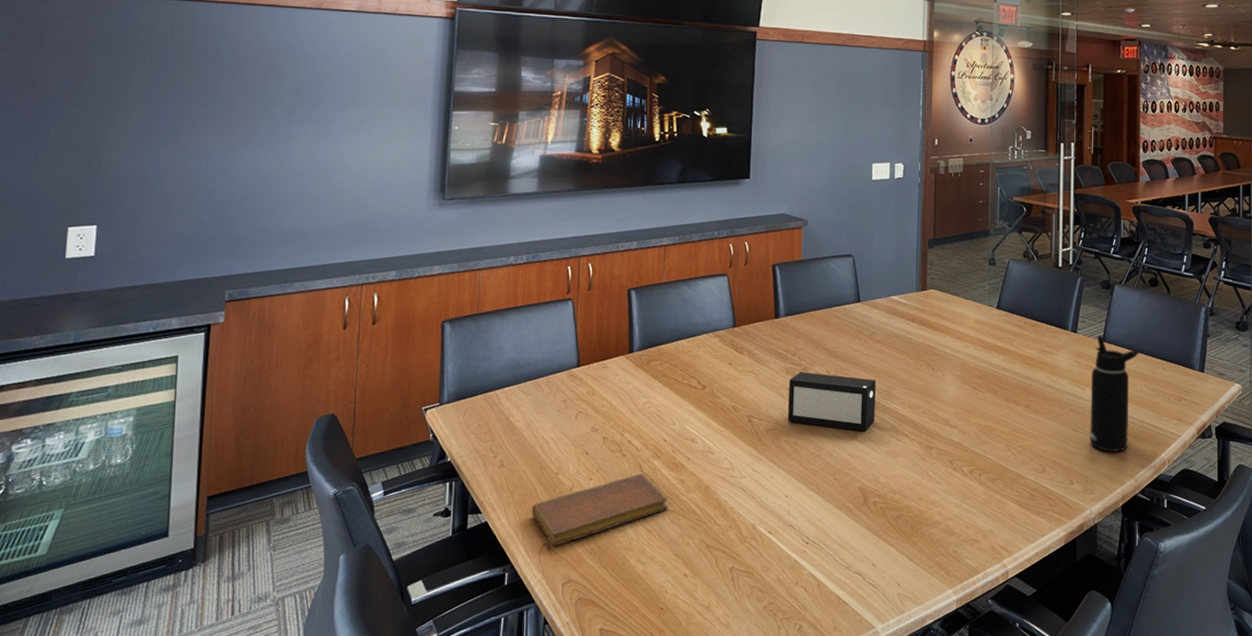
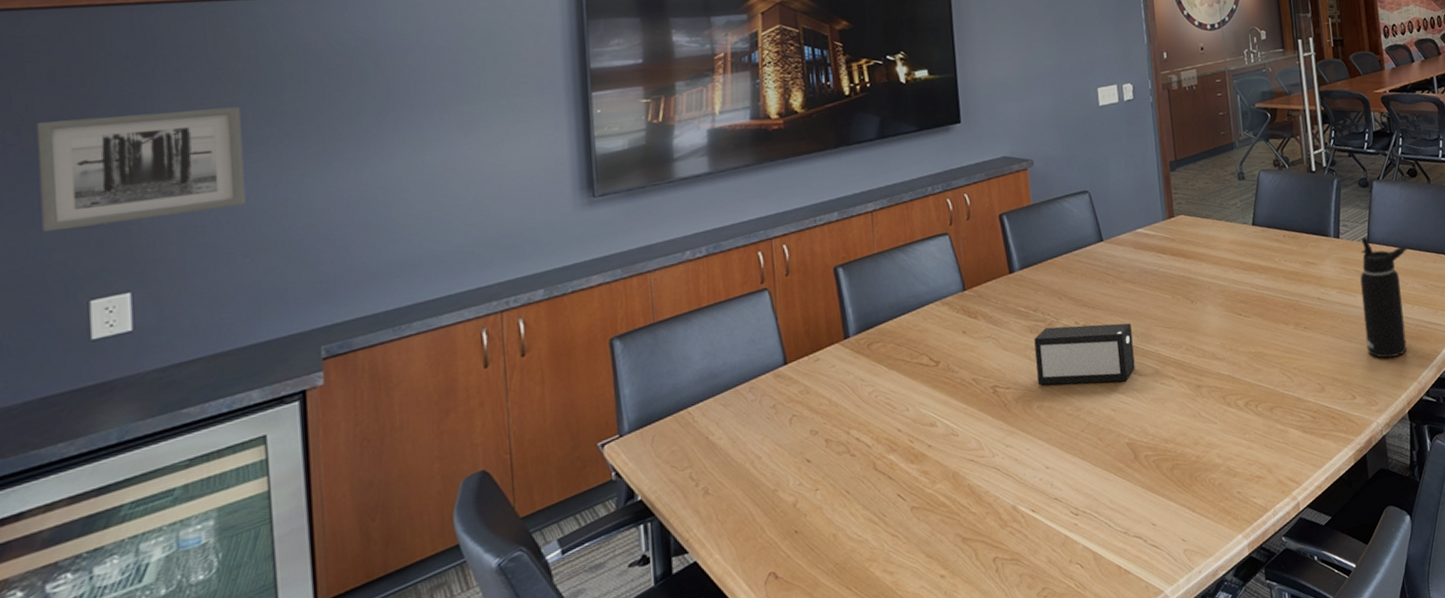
wall art: none [42,81,190,169] -> present [36,106,247,233]
notebook: present [532,473,668,546] -> none [750,472,913,574]

